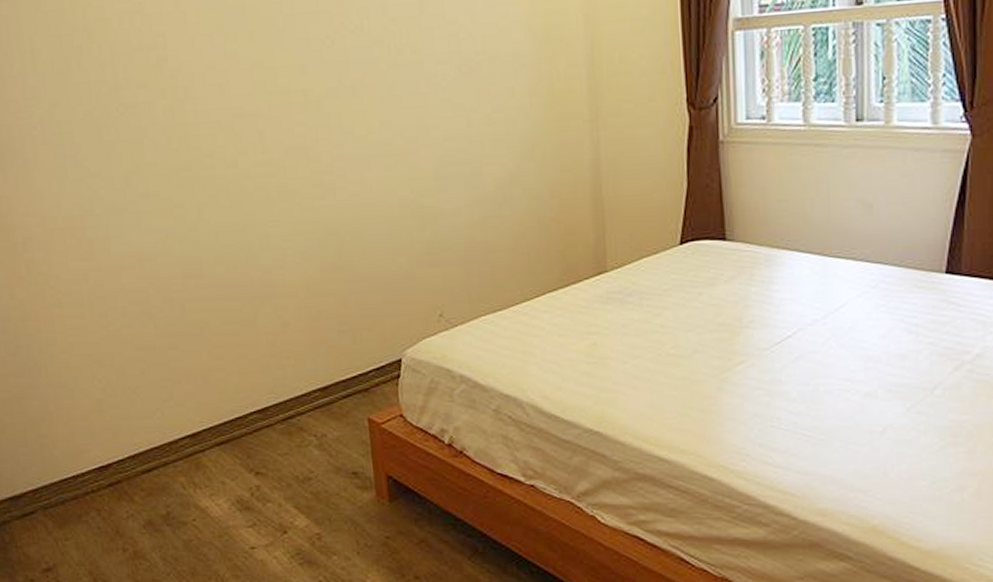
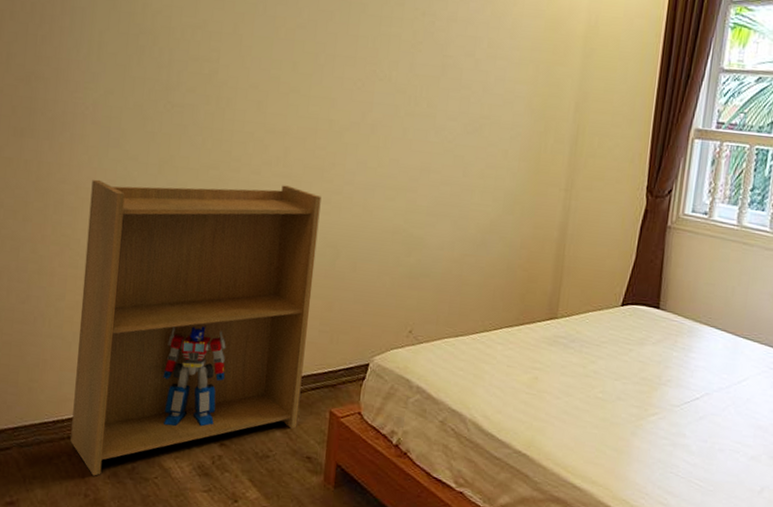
bookshelf: none [57,174,335,528] -> present [70,179,322,476]

